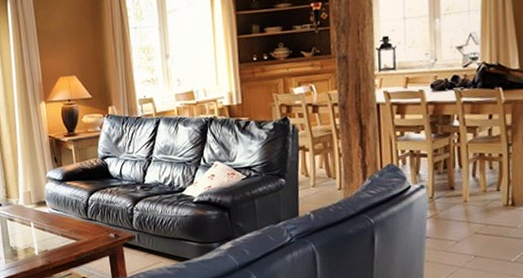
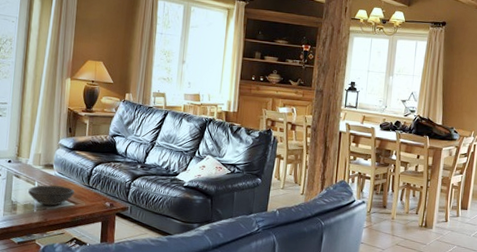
bowl: none [25,223,74,247] -> present [28,185,74,206]

